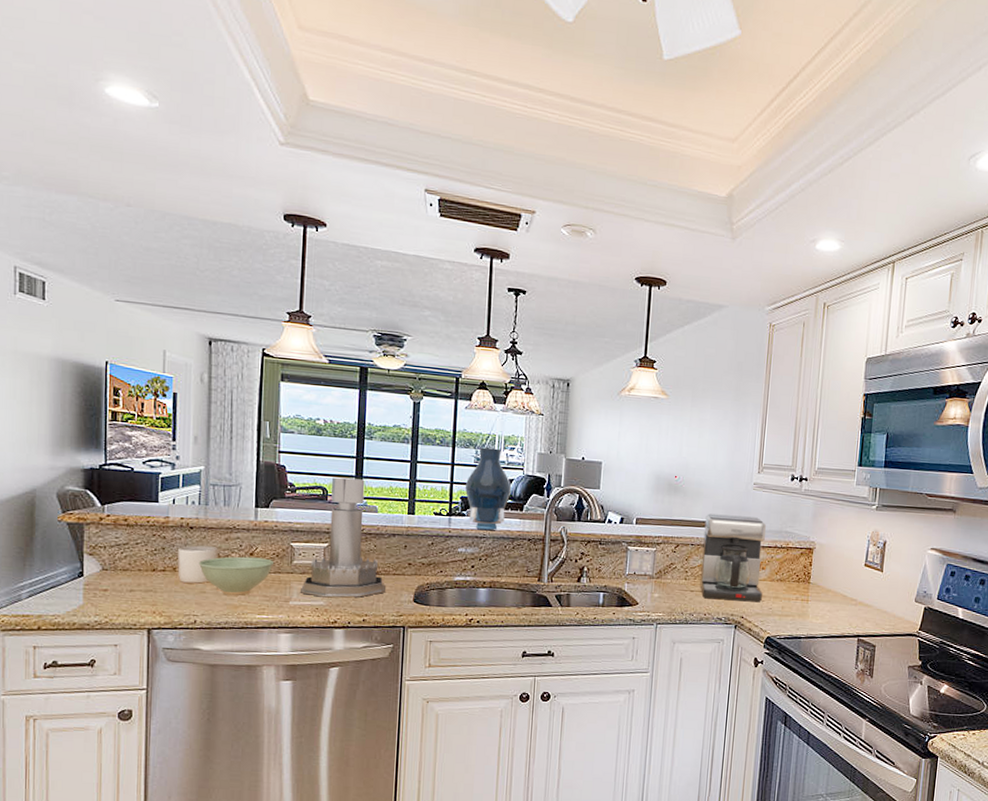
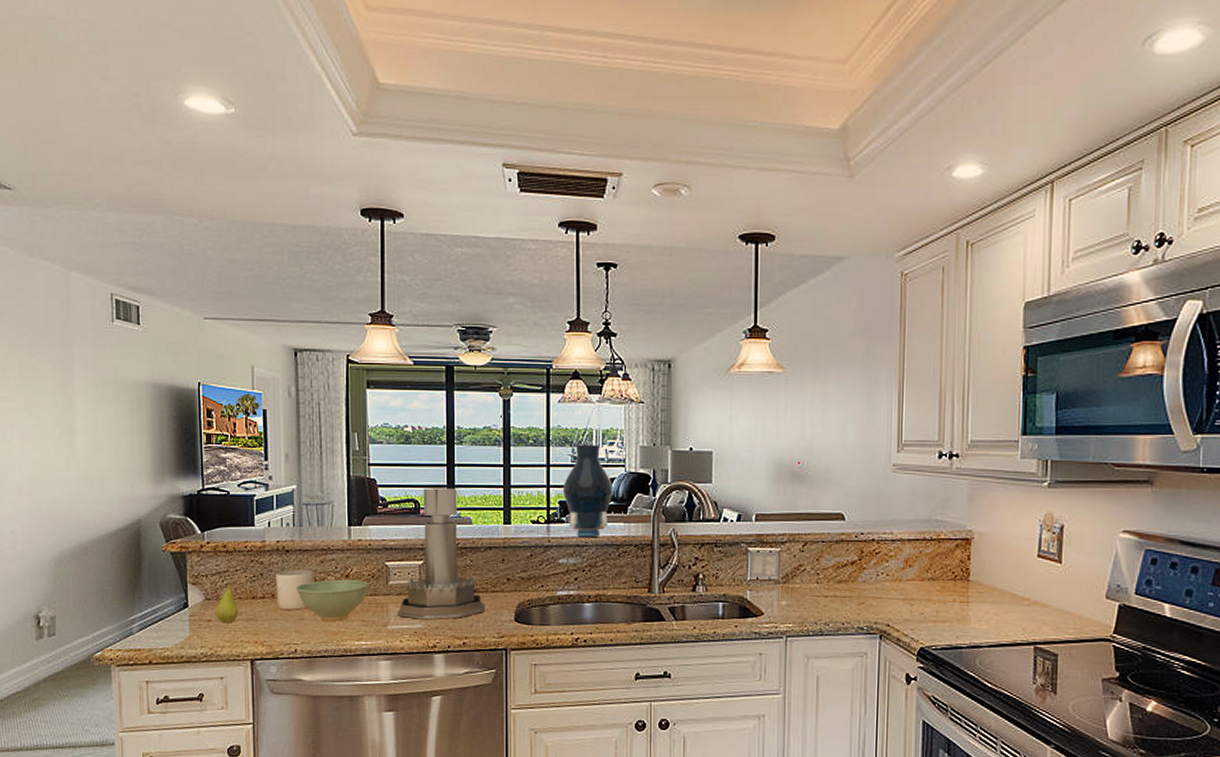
fruit: none [113,555,137,594] -> present [216,582,238,624]
coffee maker: present [700,513,767,602] -> none [835,504,912,607]

